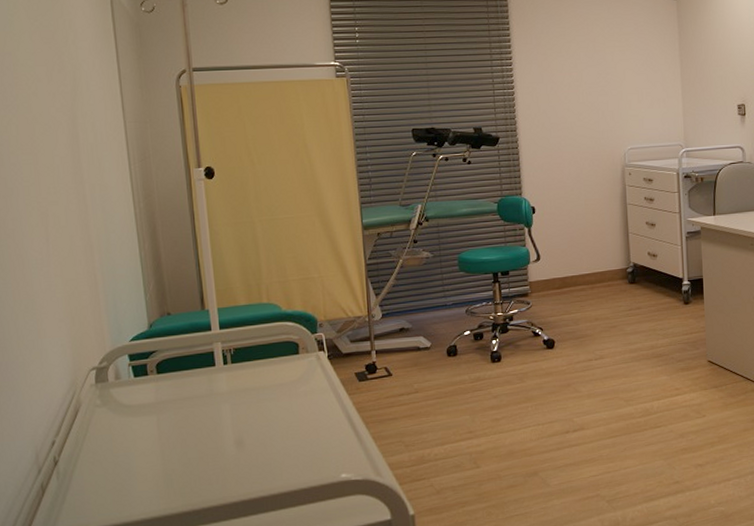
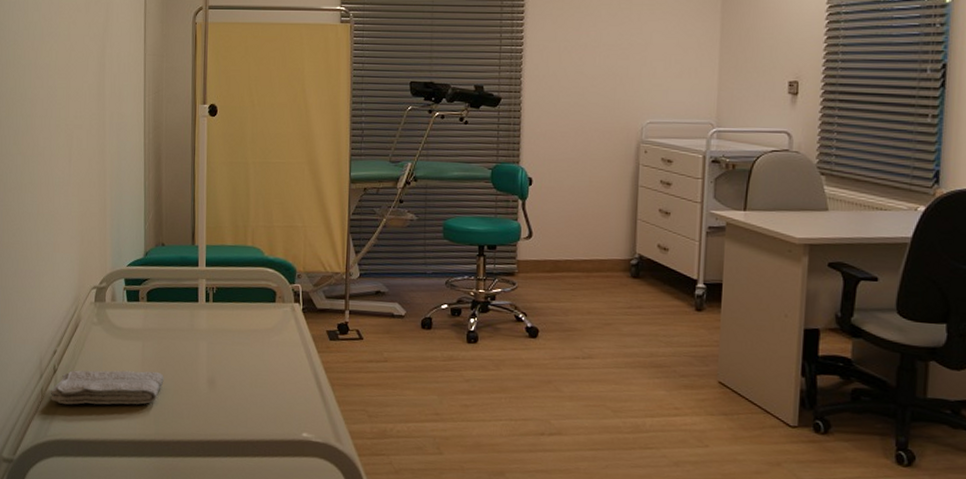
washcloth: none [53,443,186,496] -> present [51,370,164,405]

